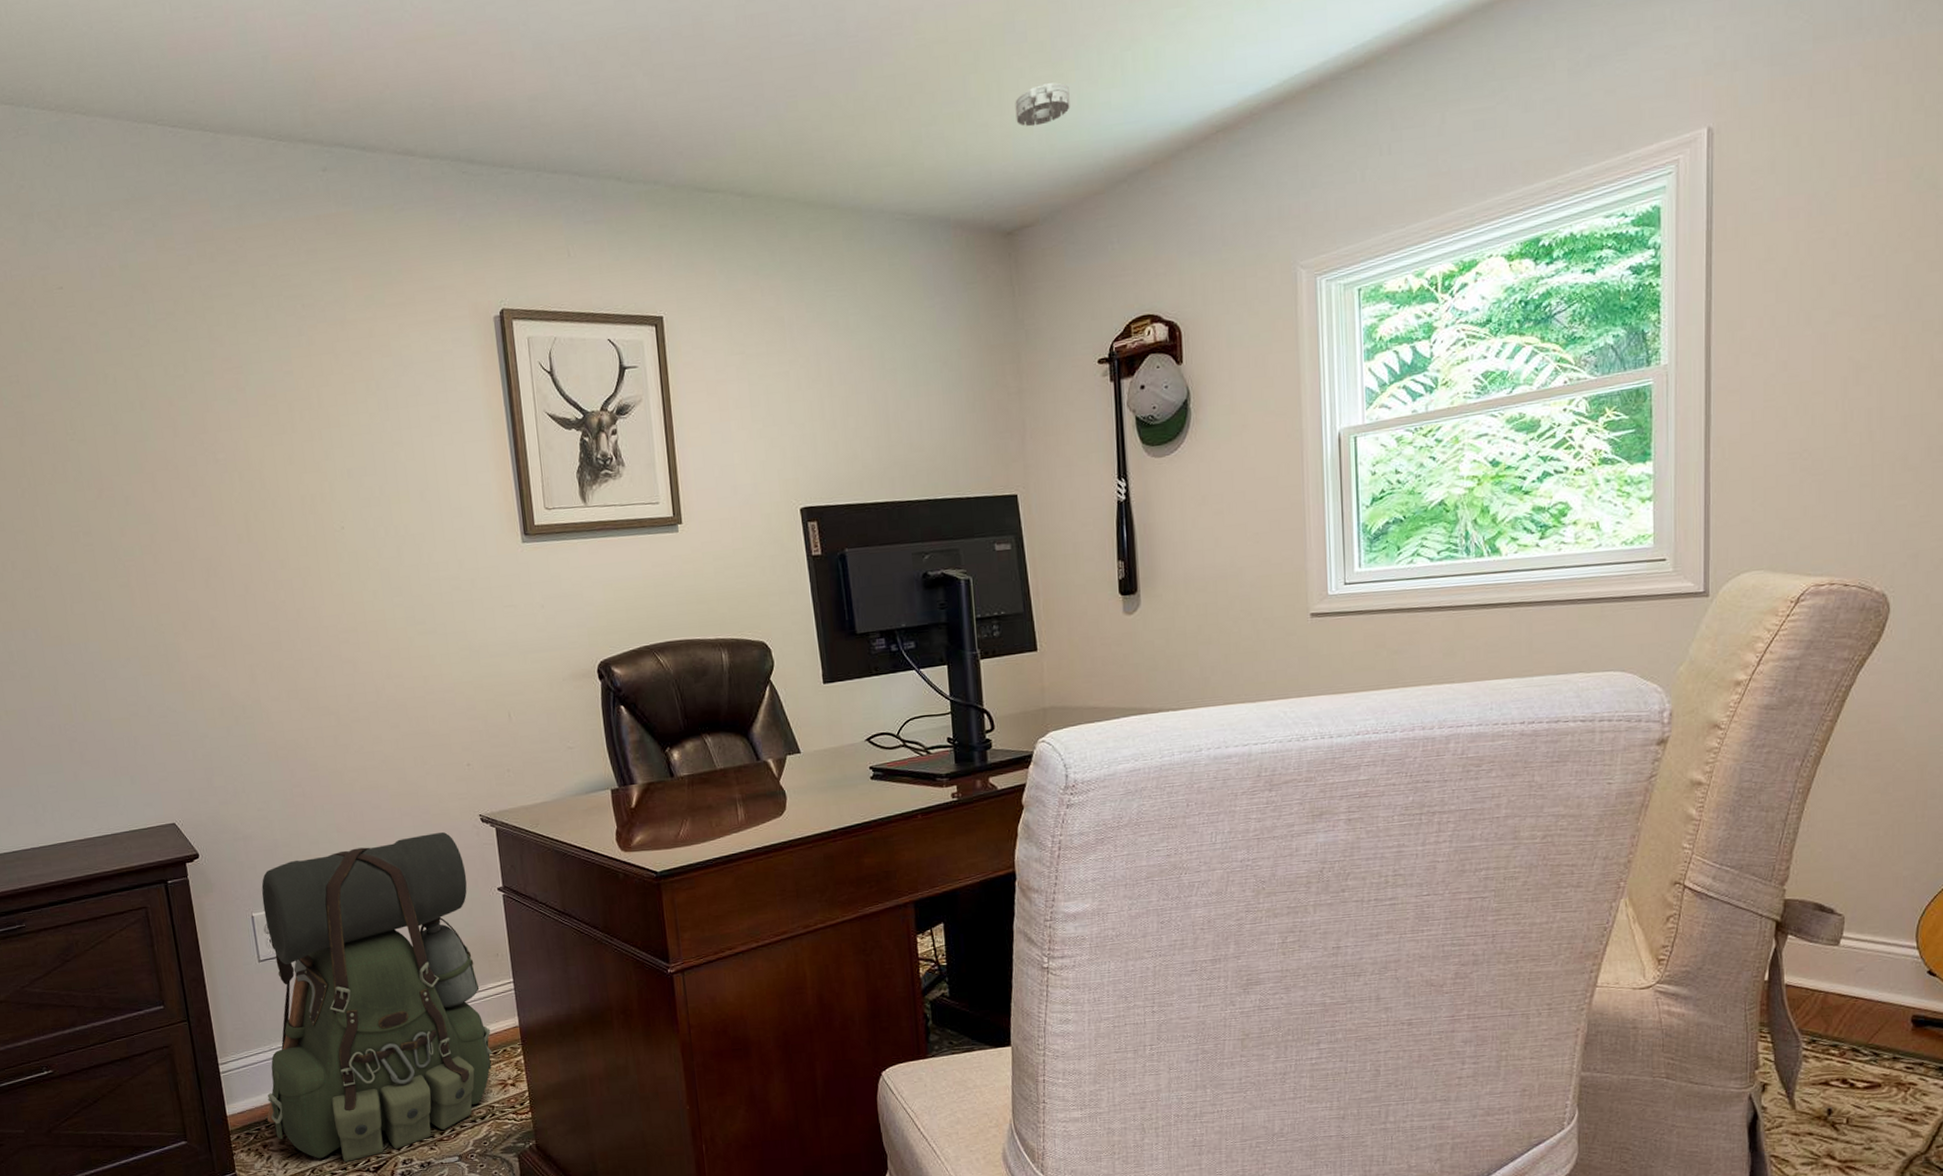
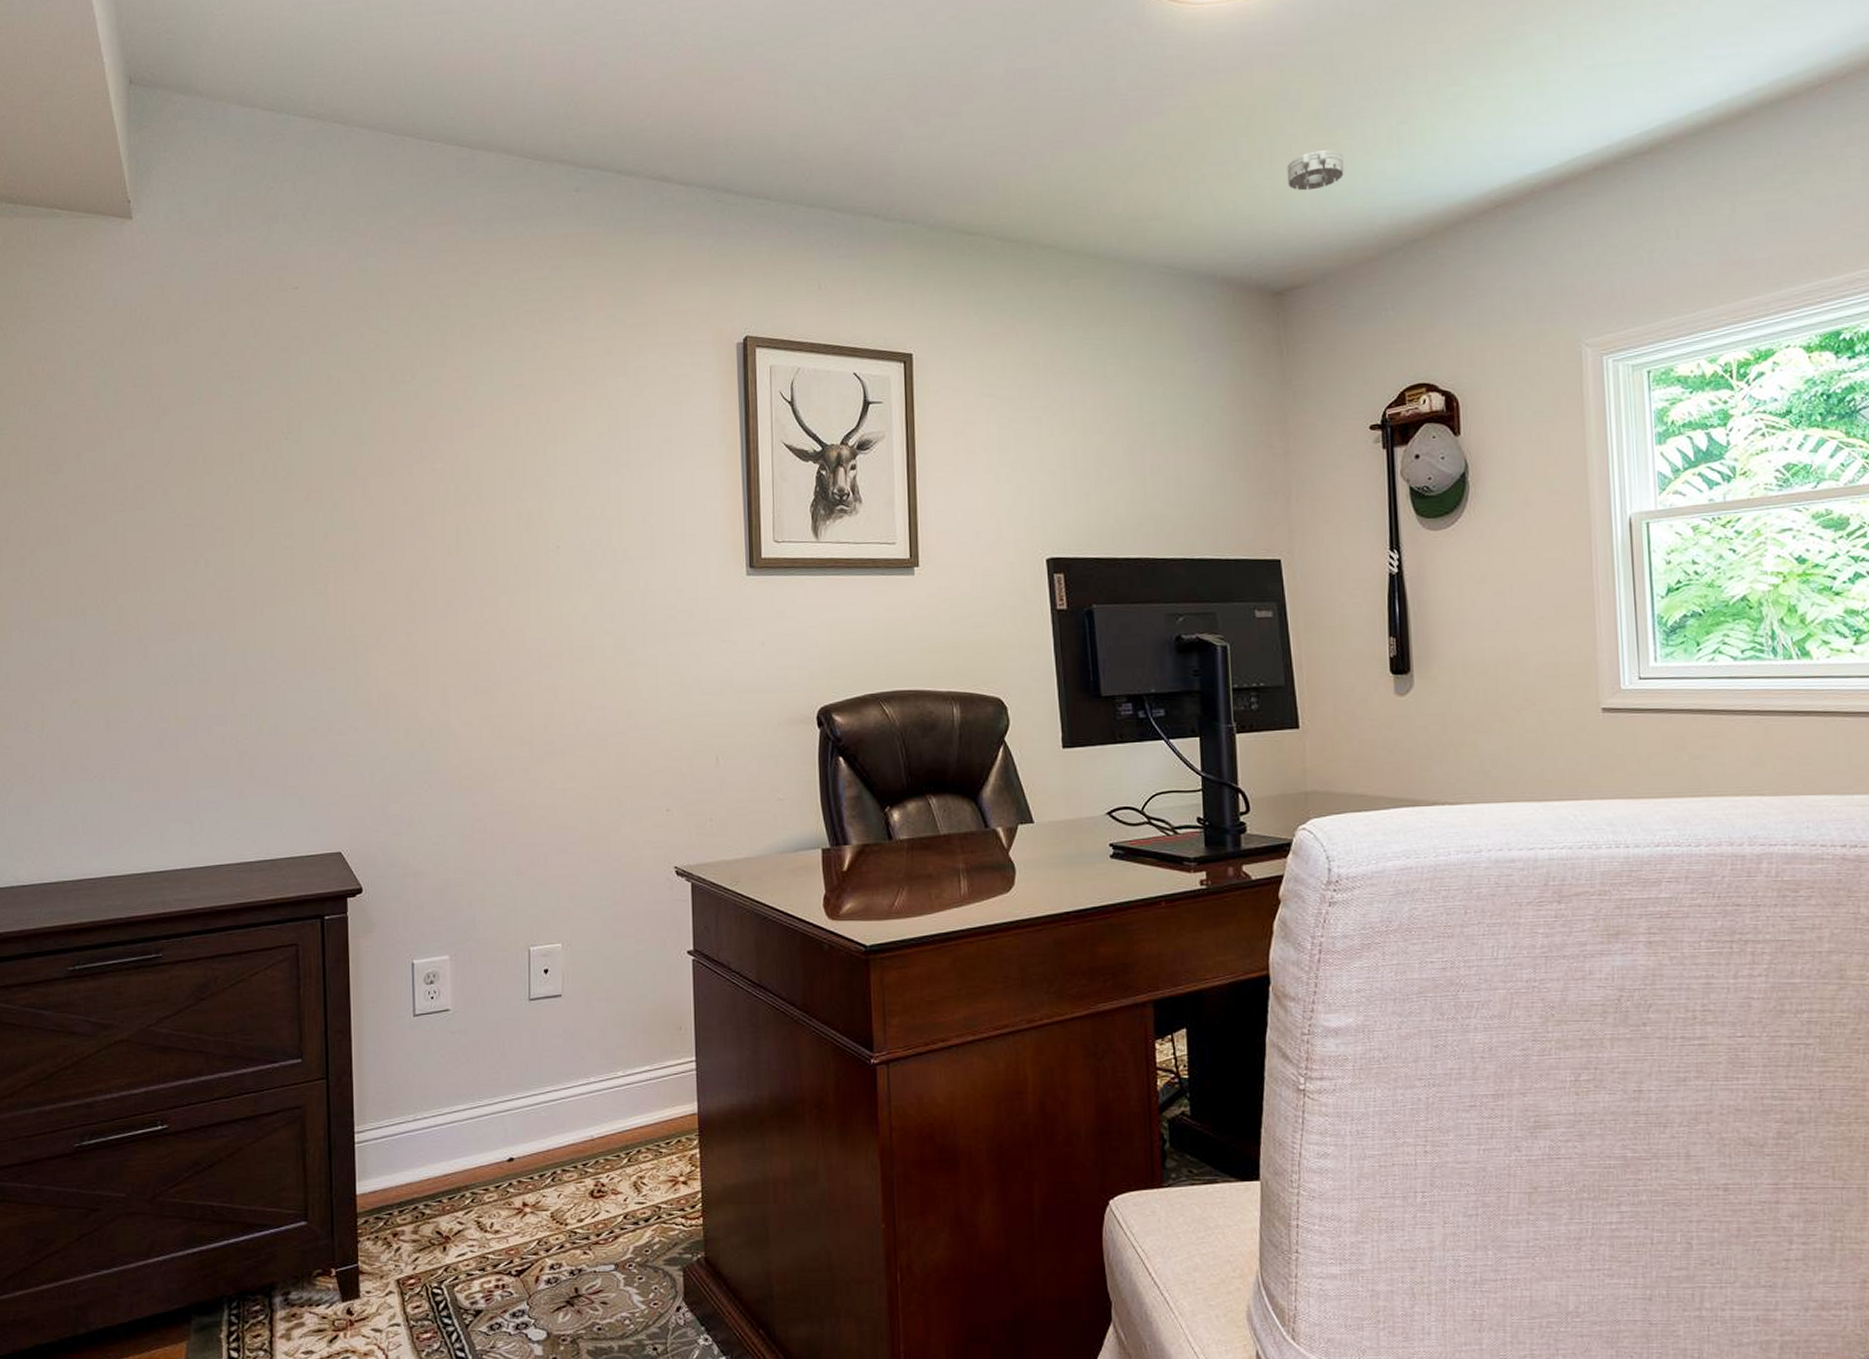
backpack: present [261,832,493,1162] -> none [401,884,665,1261]

